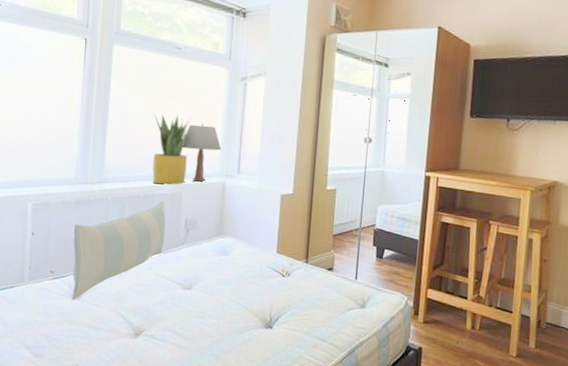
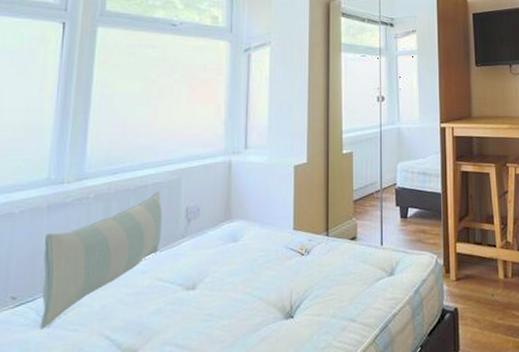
planter: present [152,113,190,185] -> none [145,93,189,173]
table lamp: present [183,122,222,182] -> none [181,99,226,164]

